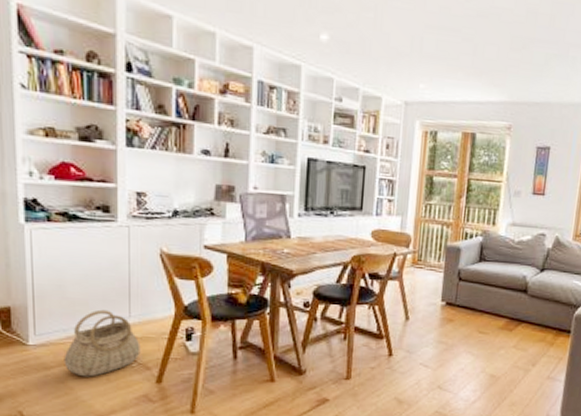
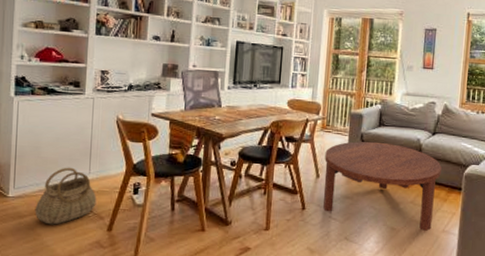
coffee table: none [413,278,550,378] -> present [323,141,442,231]

